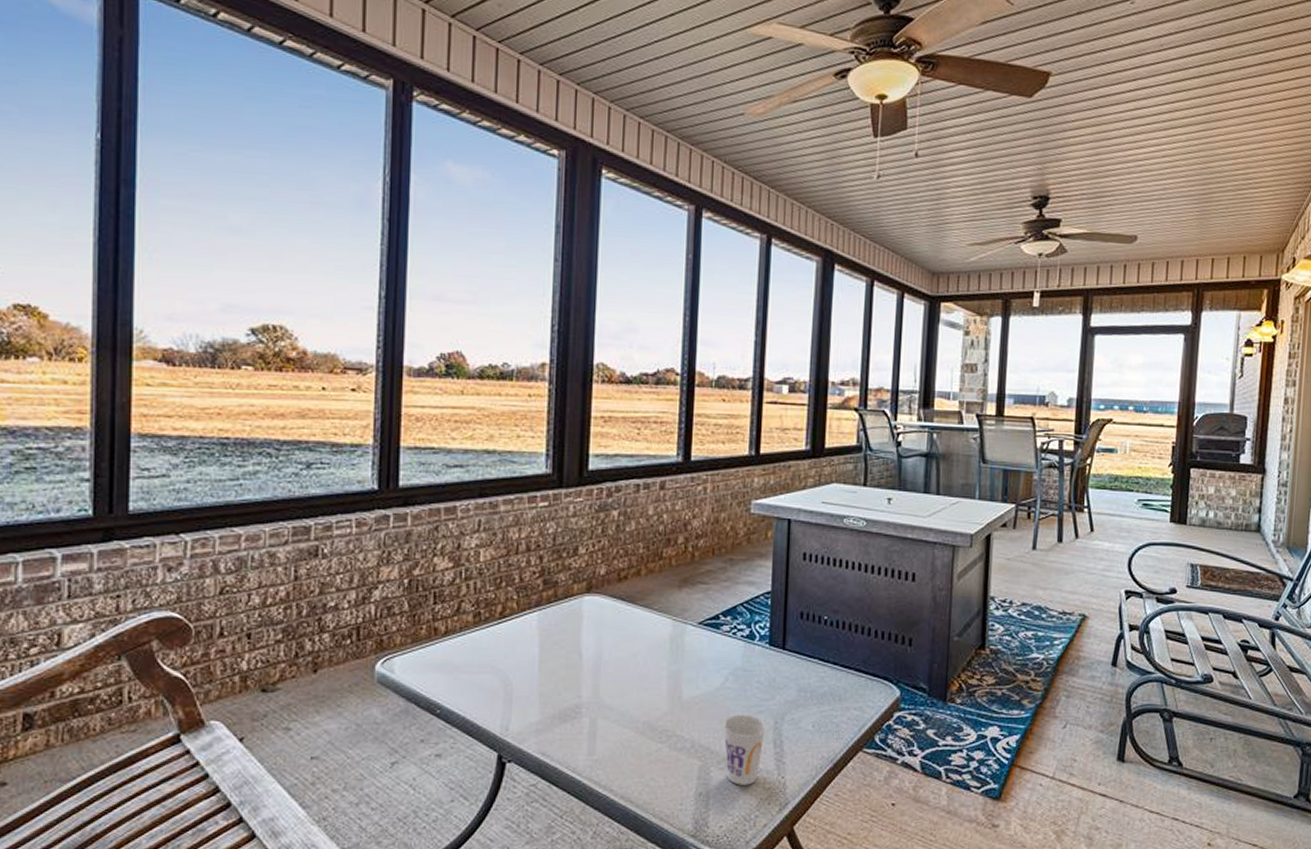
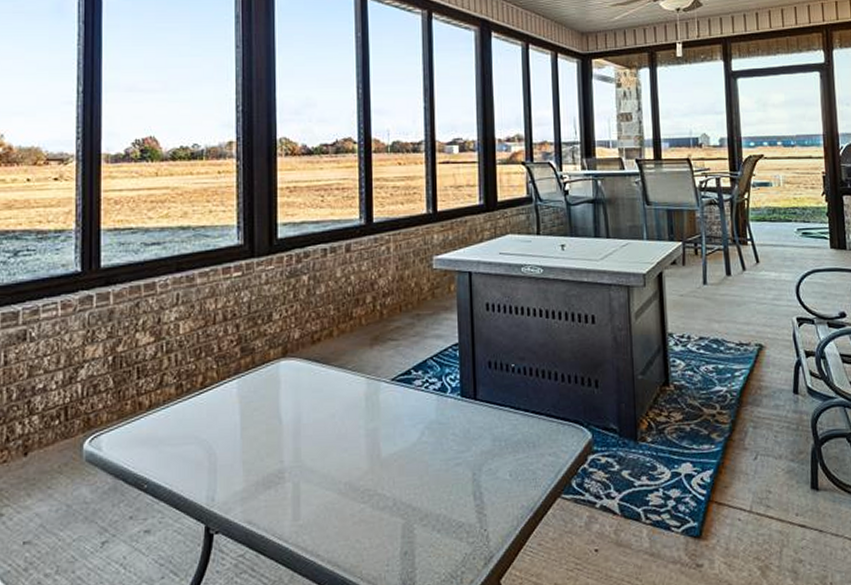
cup: present [723,715,767,785] -> none [423,468,466,541]

